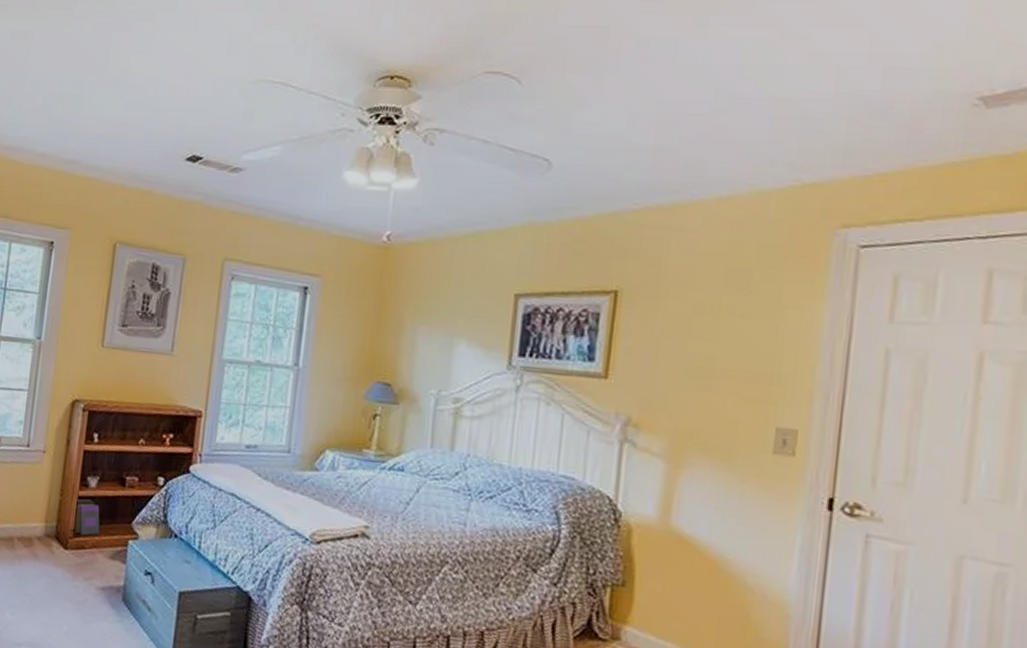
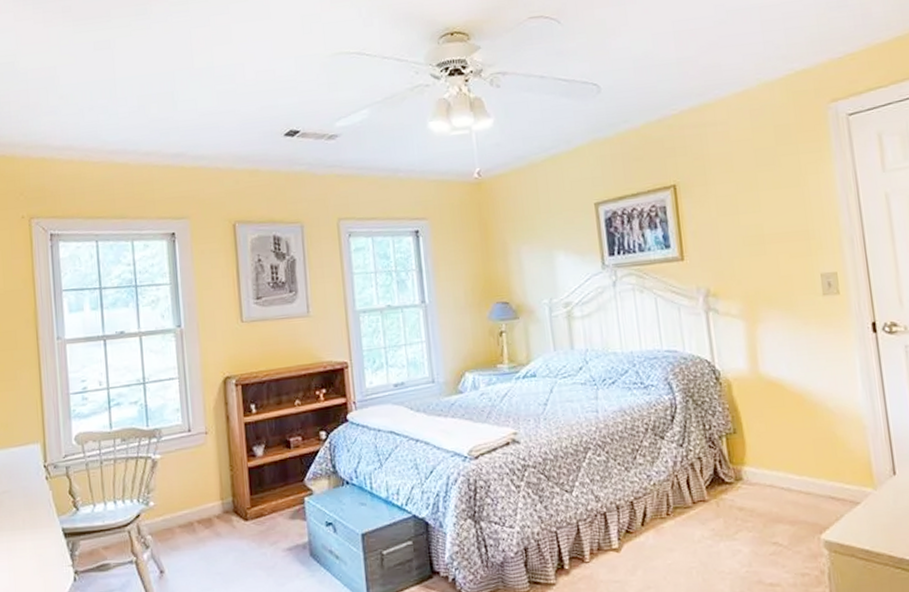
books: present [68,498,100,536] -> none [245,468,275,504]

